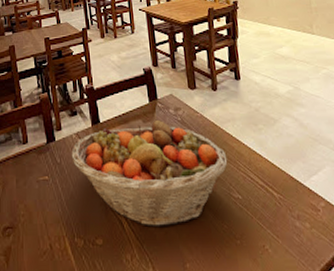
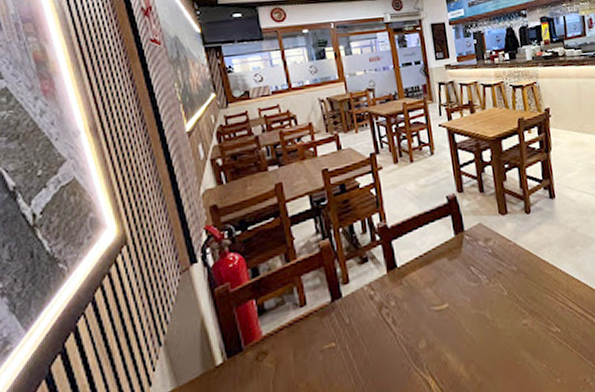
fruit basket: present [71,119,228,228] -> none [363,254,545,382]

